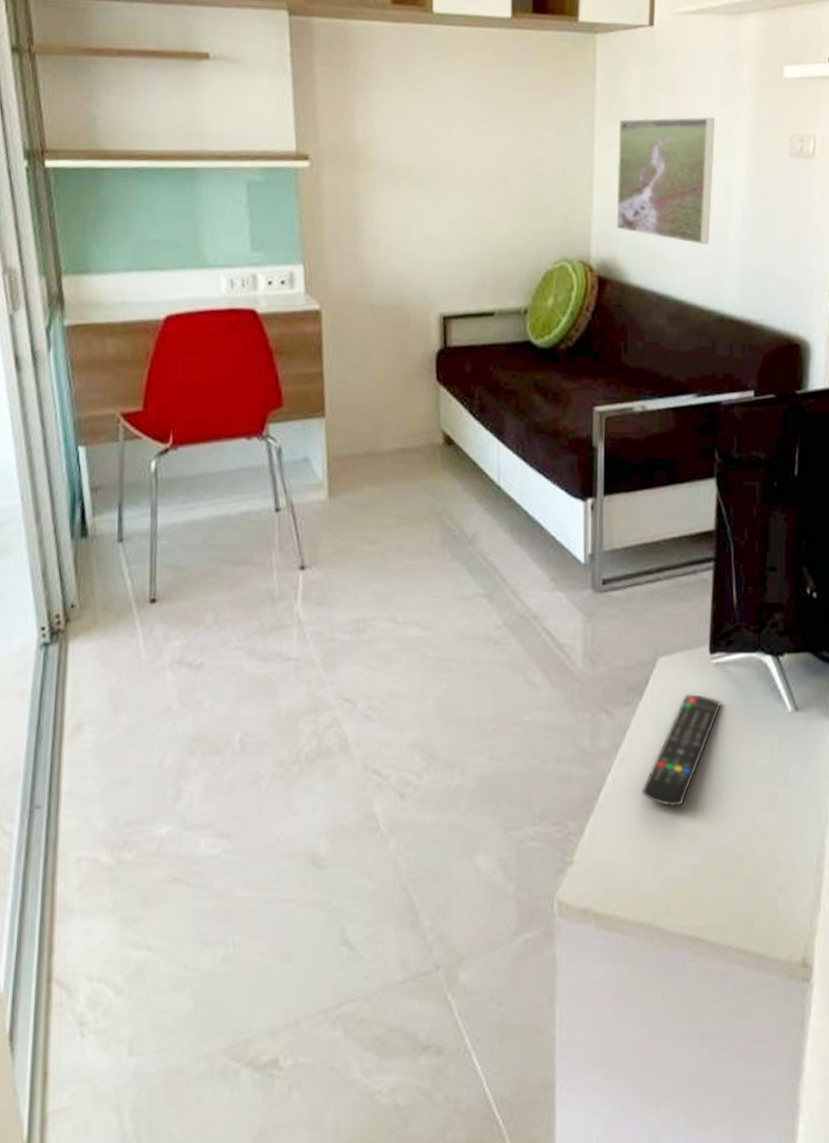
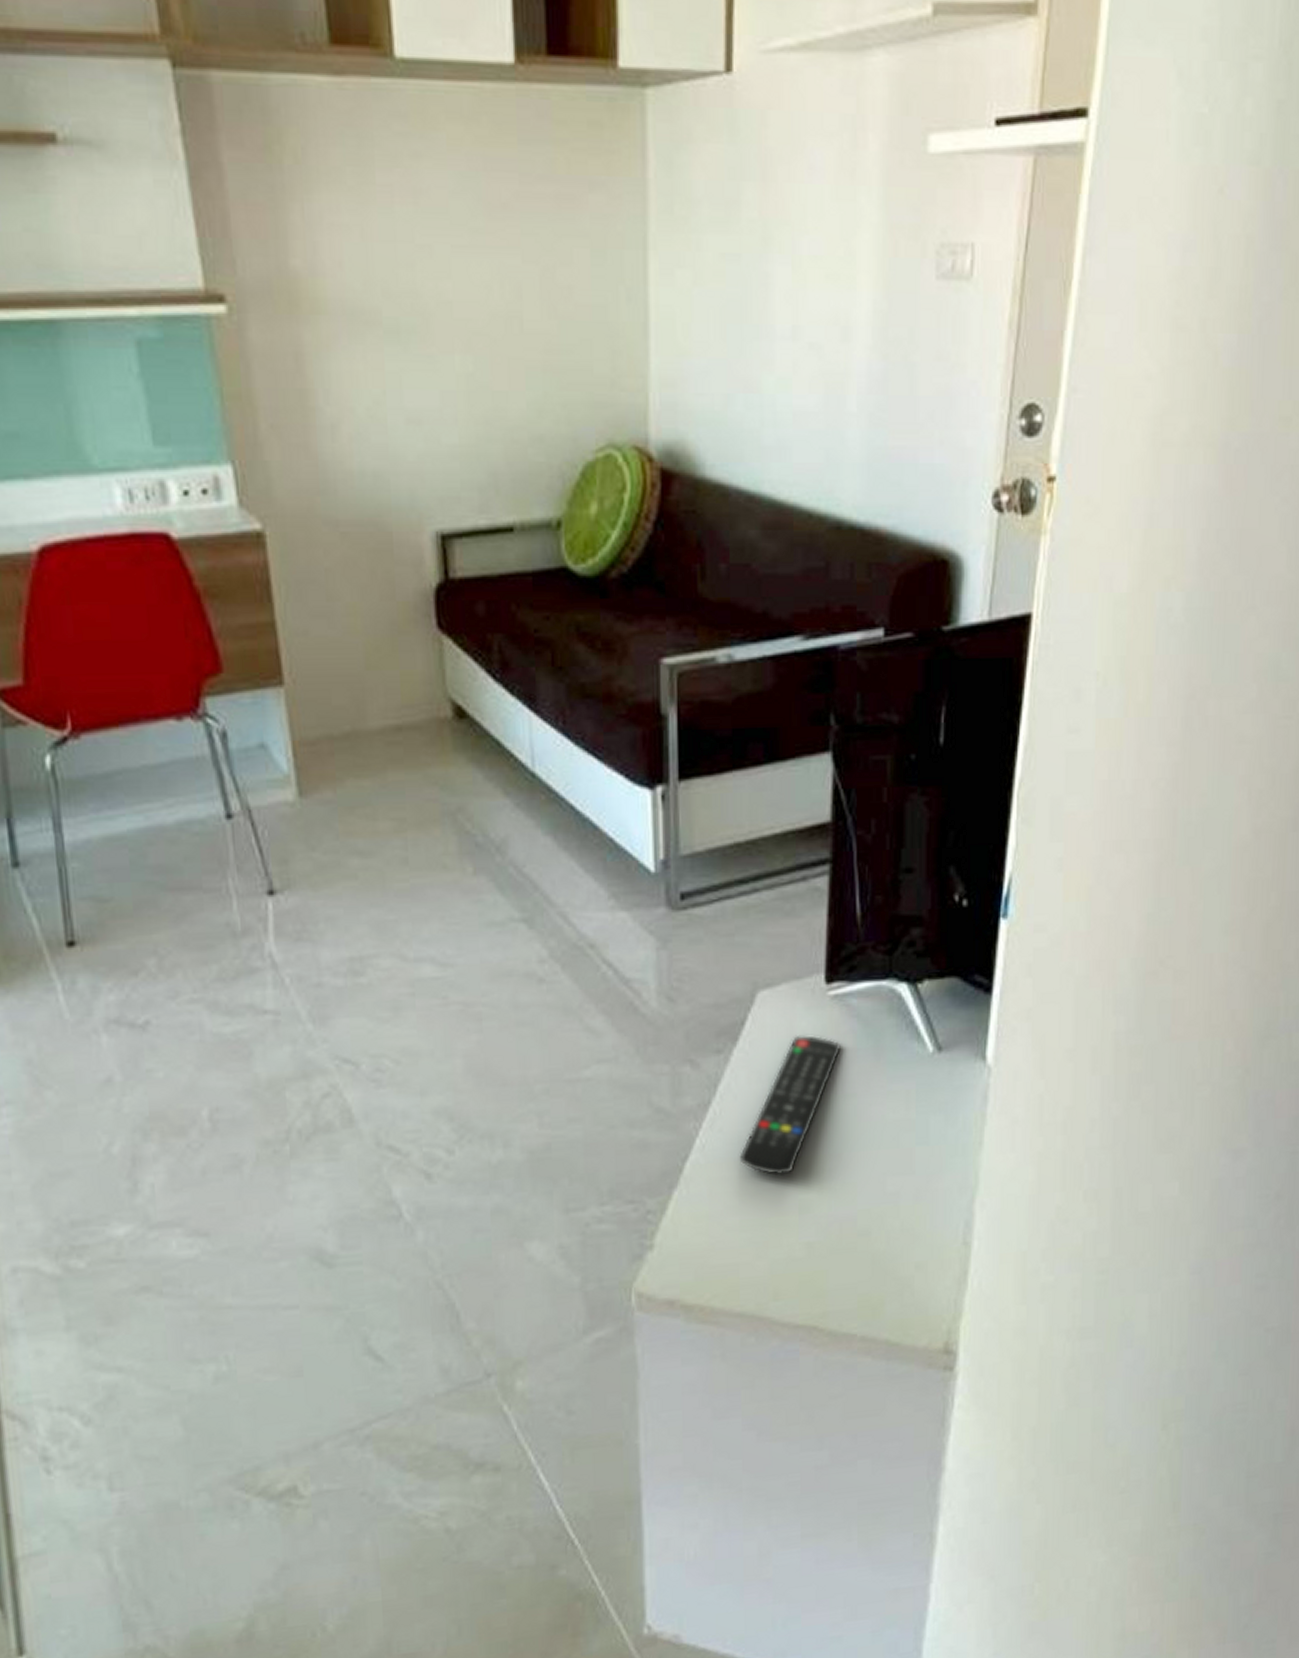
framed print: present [616,116,716,245] -> none [683,218,827,417]

